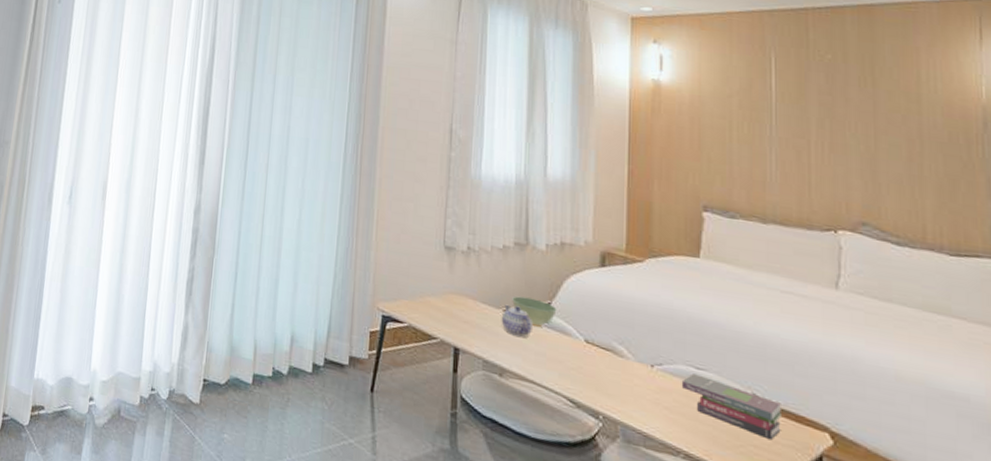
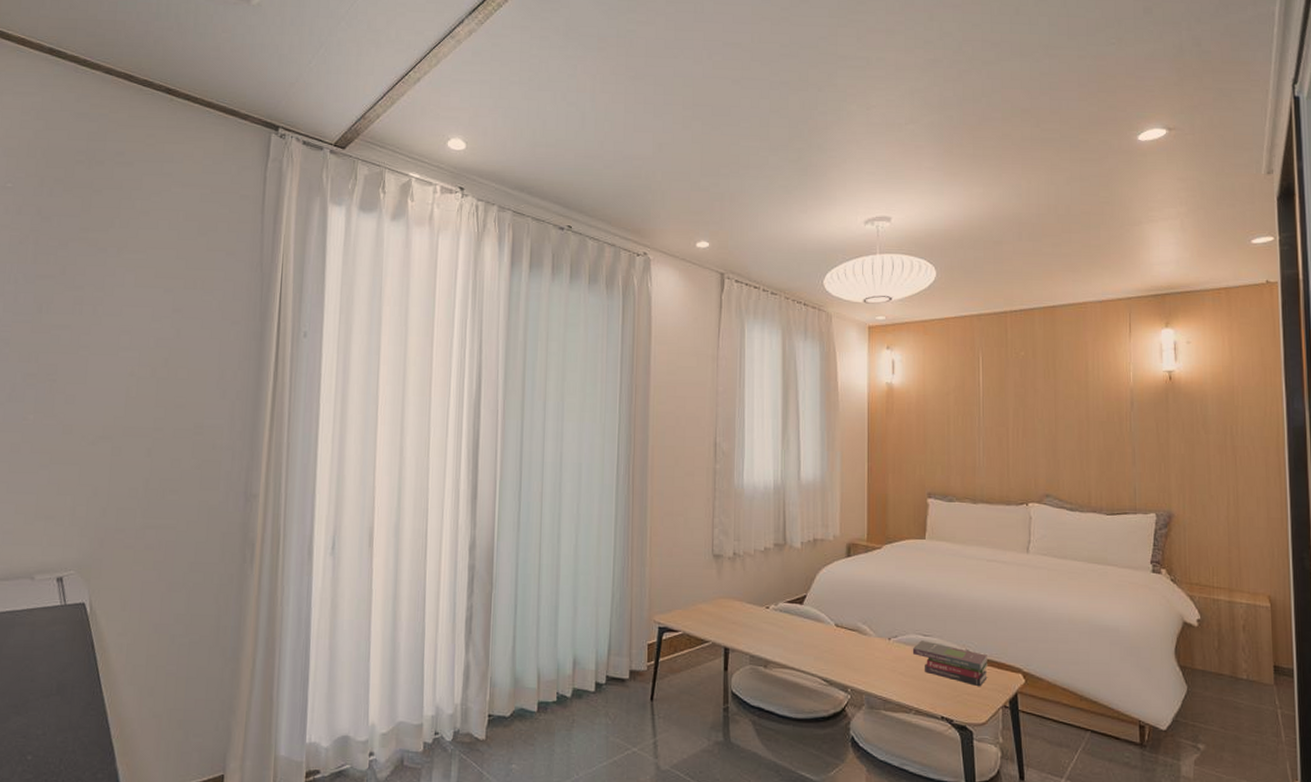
teapot: present [501,304,534,338] -> none [764,601,792,630]
bowl: present [512,296,557,327] -> none [773,592,812,618]

